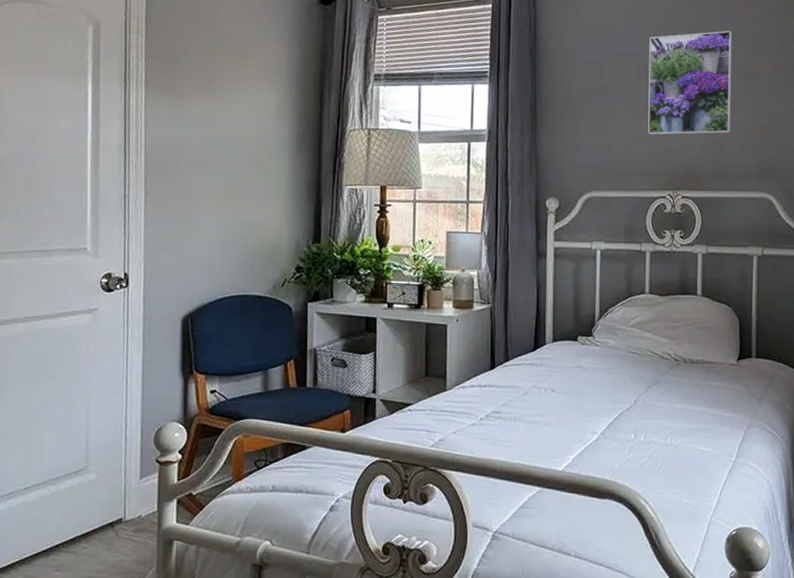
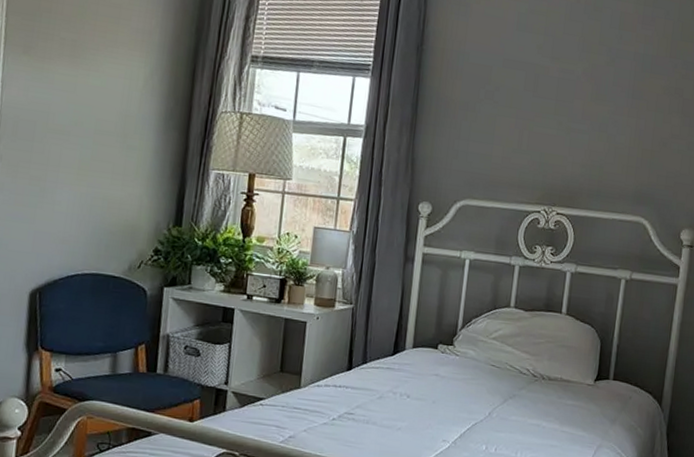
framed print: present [648,30,733,135] -> none [529,45,625,153]

